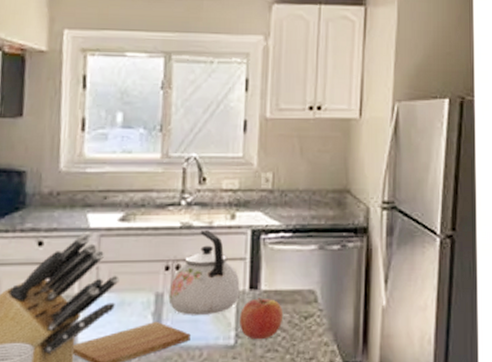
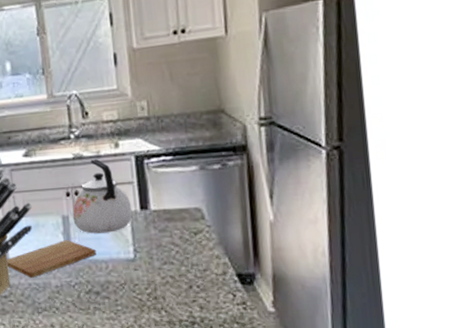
fruit: present [240,298,284,340] -> none [135,217,175,254]

